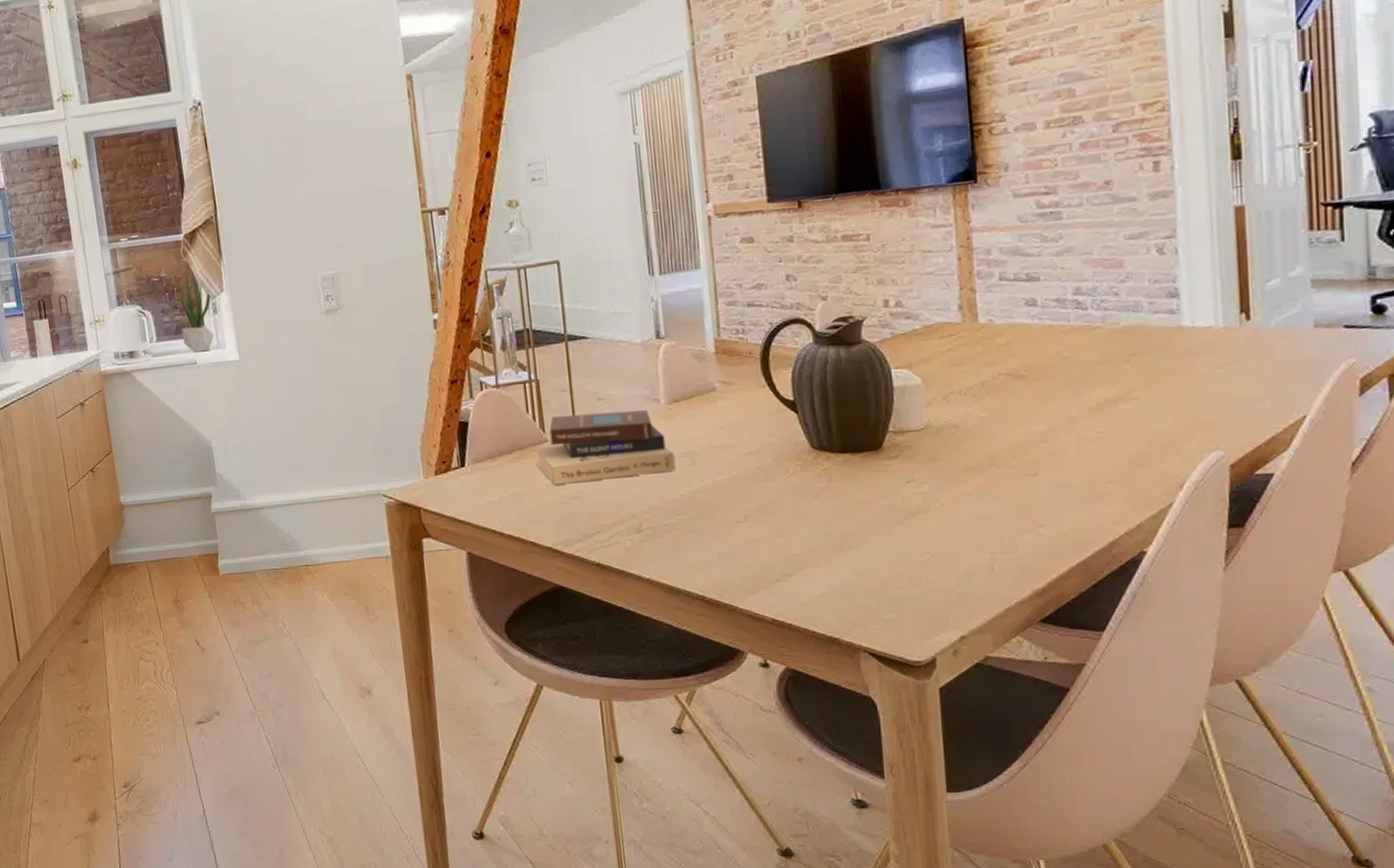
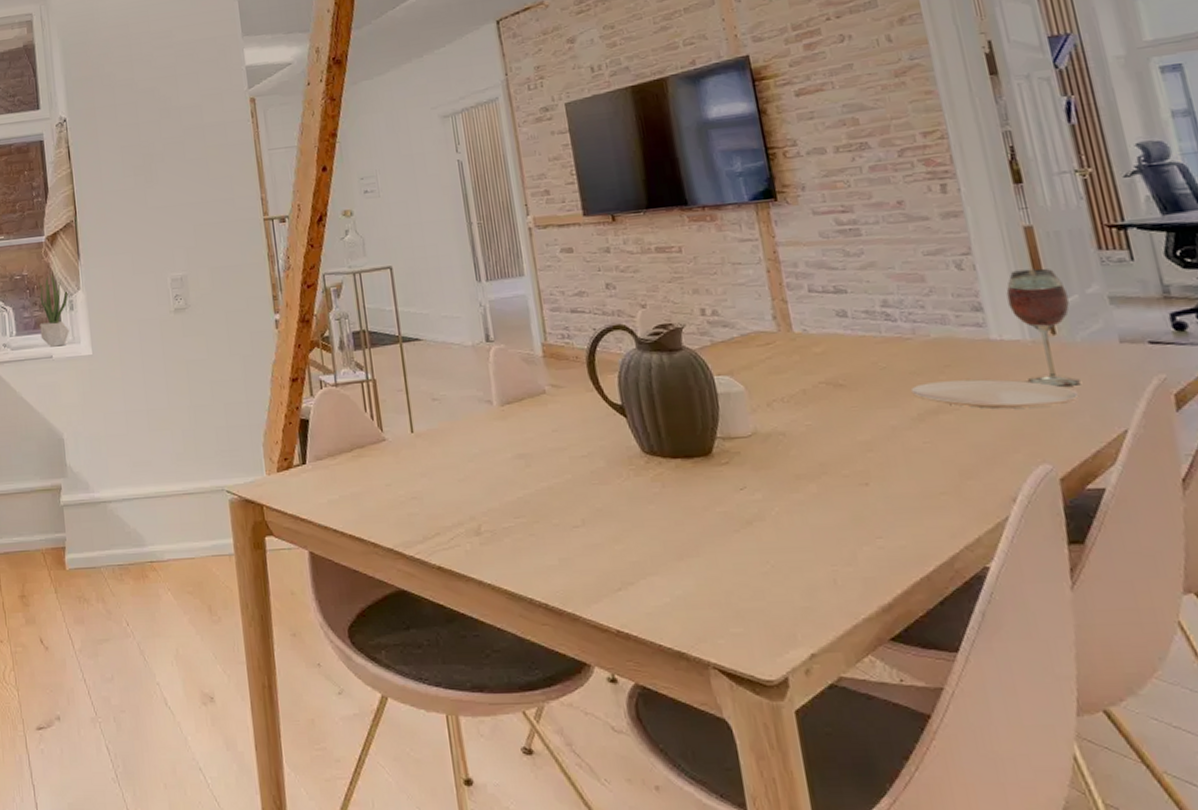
books: present [534,410,676,485] -> none [373,411,512,484]
plate: none [1092,367,1264,398] -> present [910,379,1080,410]
wineglass: none [1206,251,1270,374] -> present [1006,268,1080,387]

